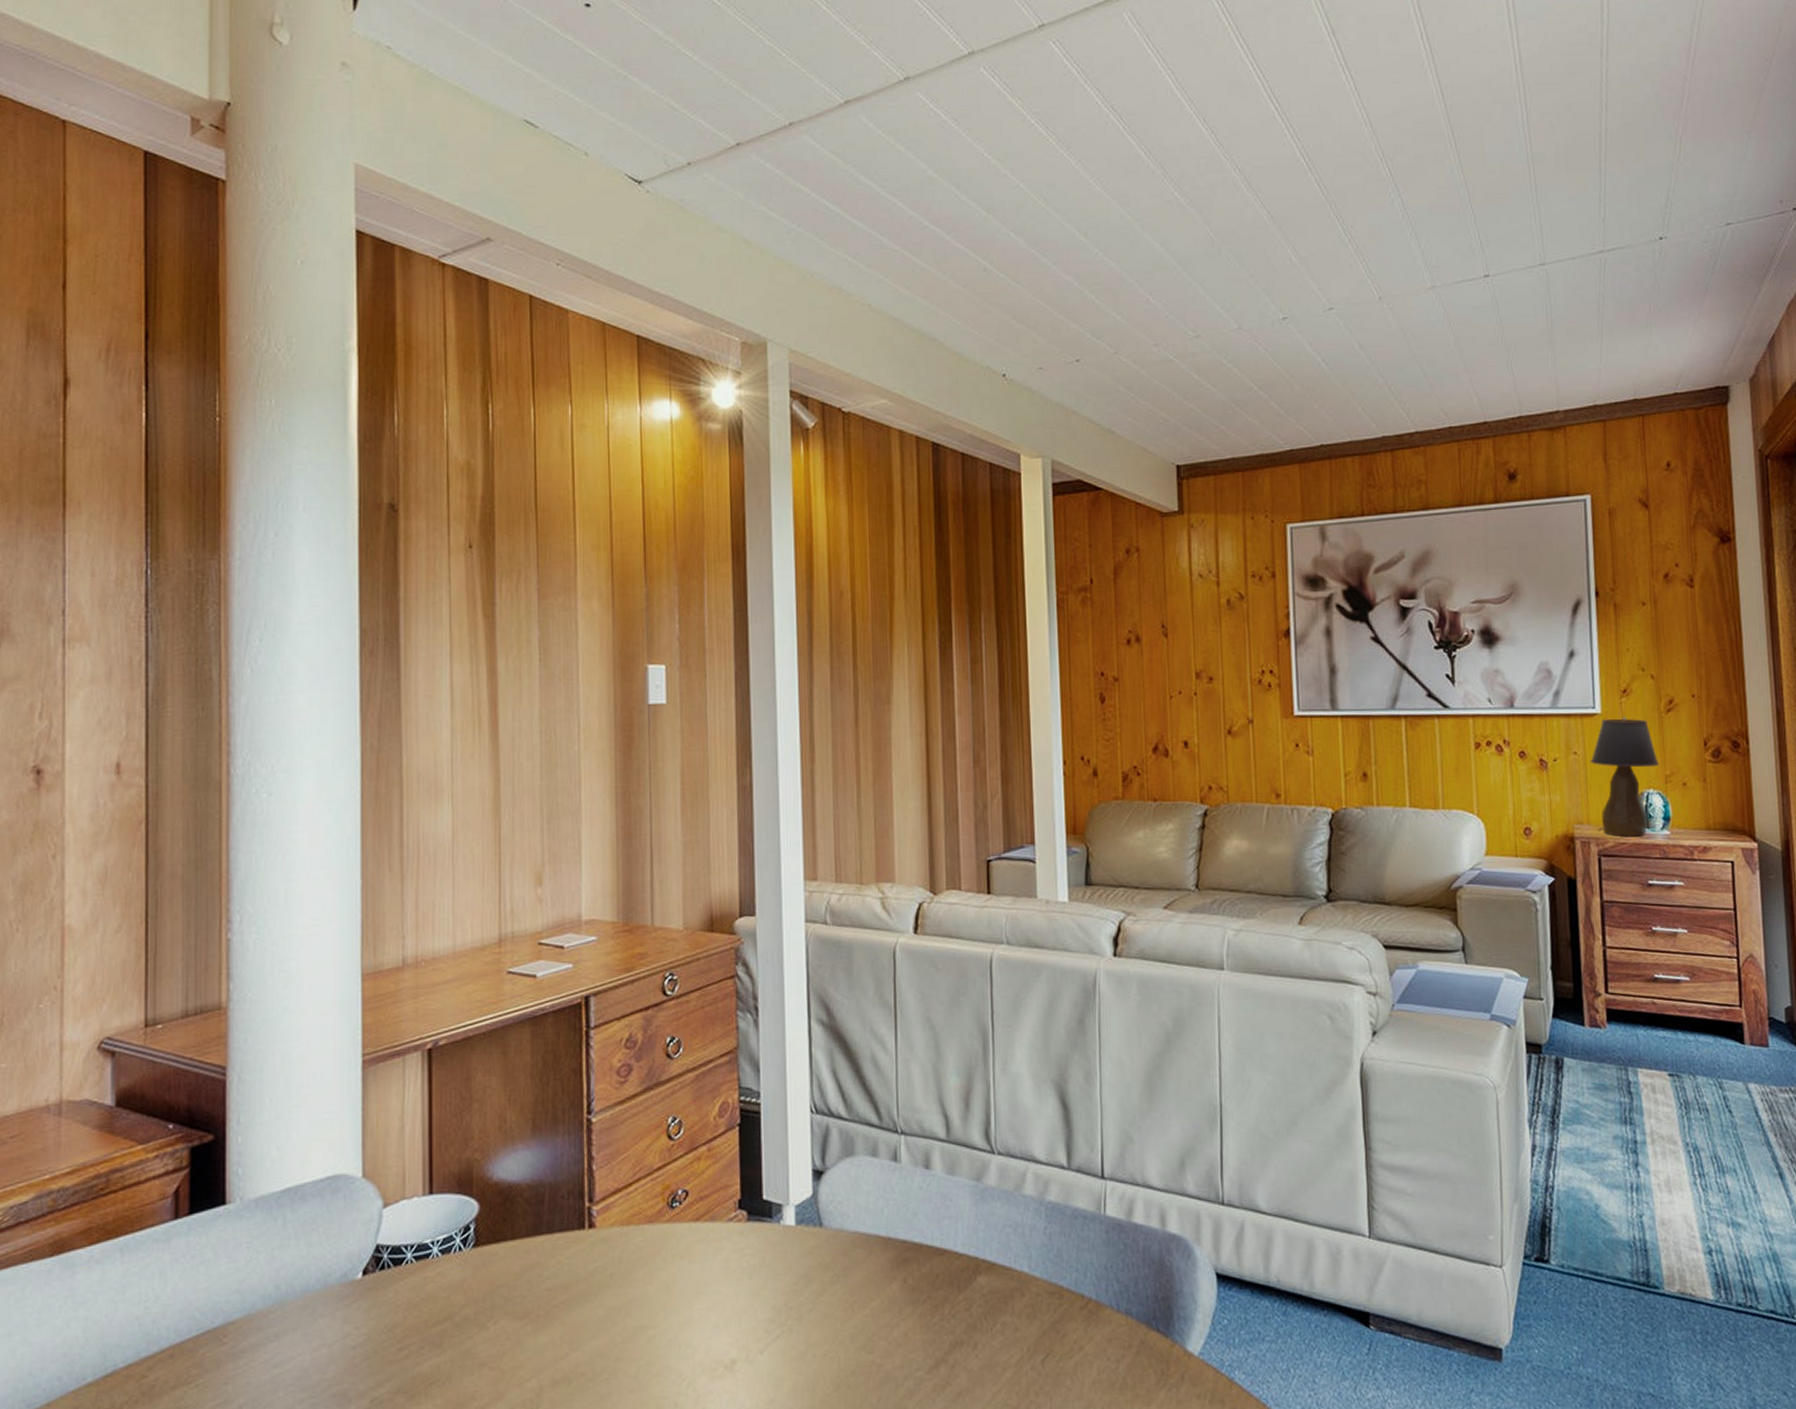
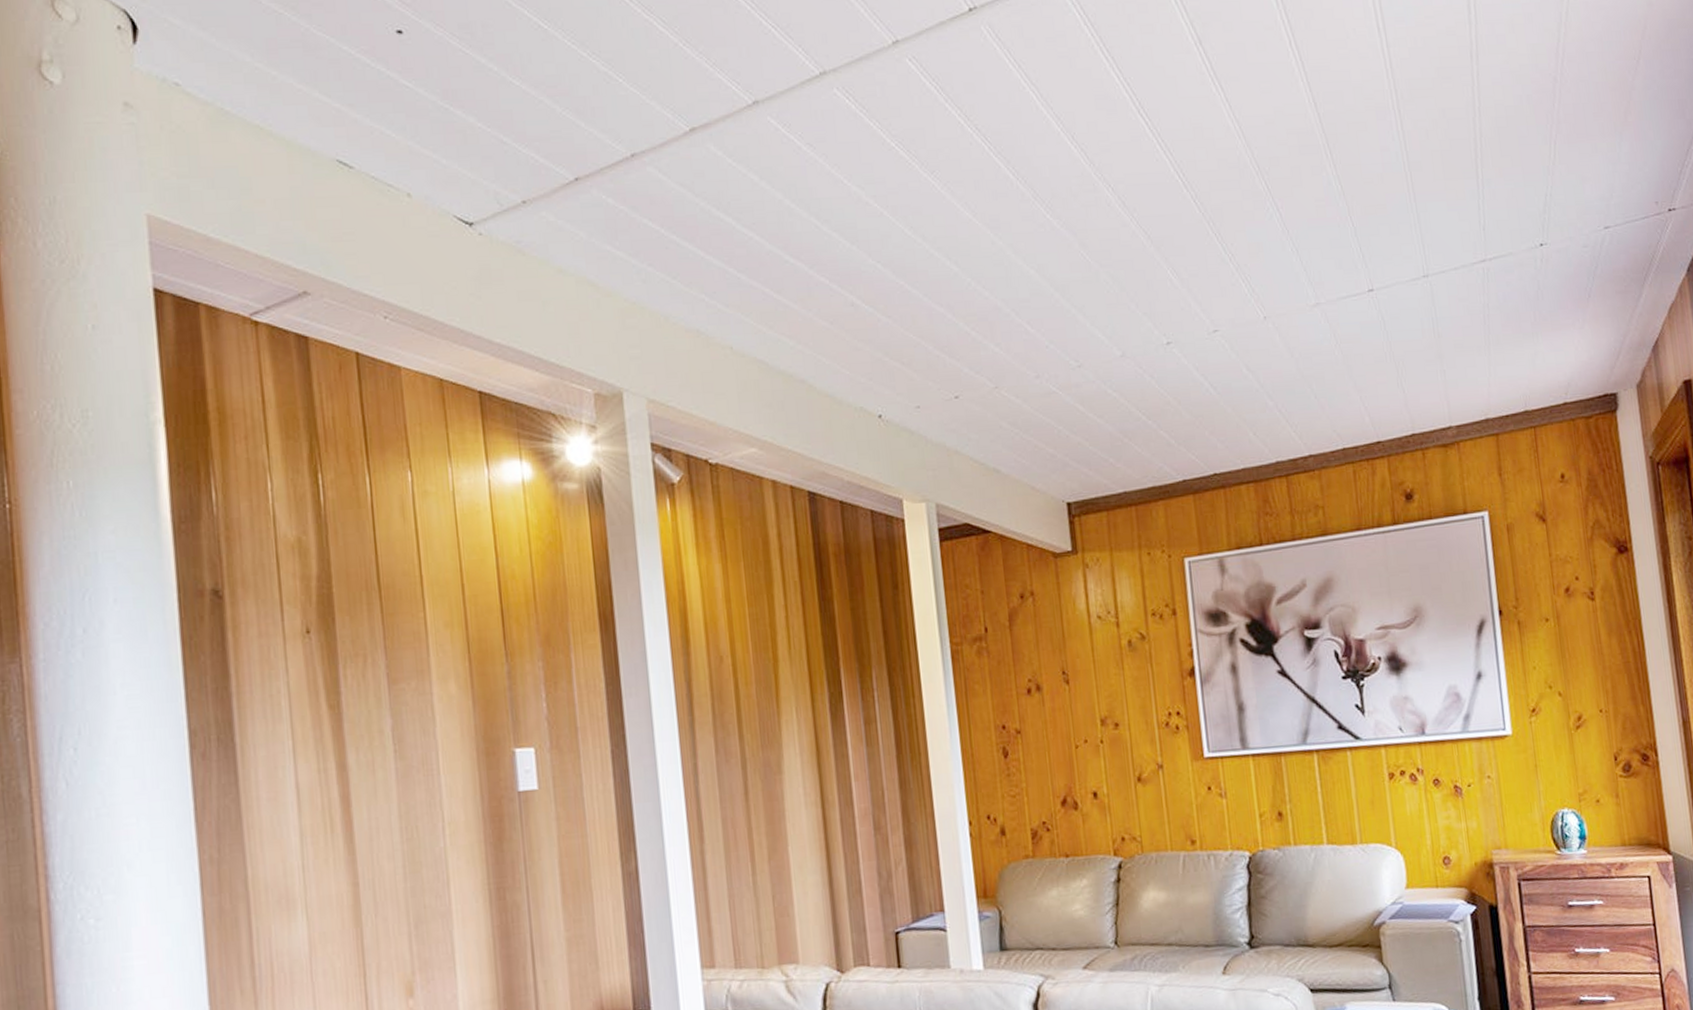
table lamp: present [1589,717,1660,837] -> none [1503,736,1573,859]

